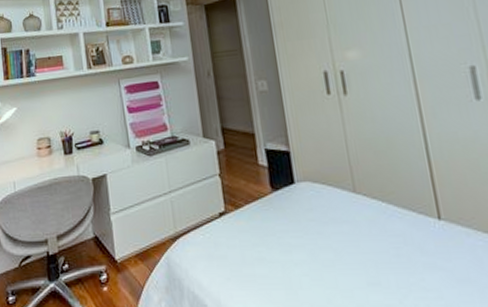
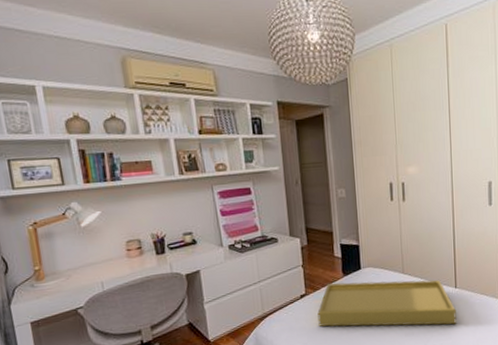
tray: none [241,199,449,276] -> present [317,280,457,327]

